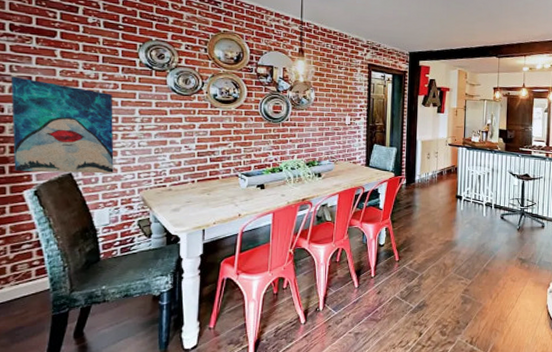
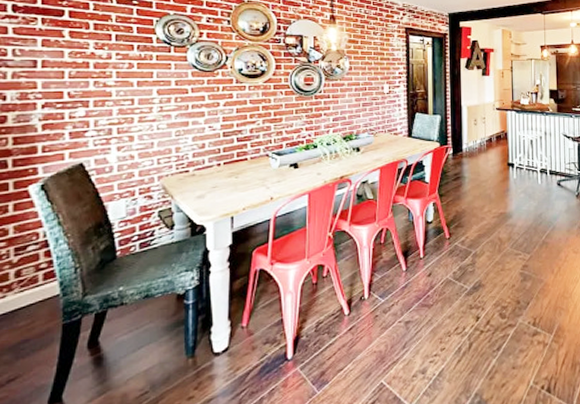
wall art: present [10,76,114,174] -> none [13,61,130,165]

